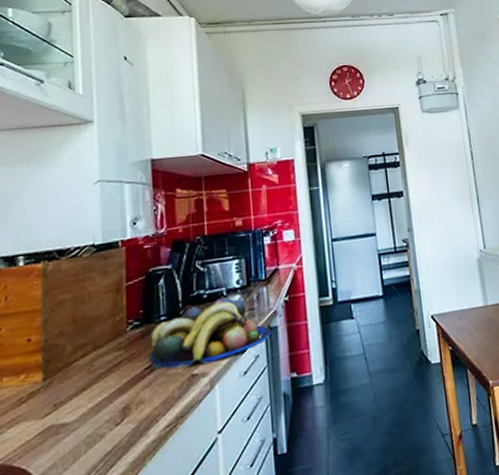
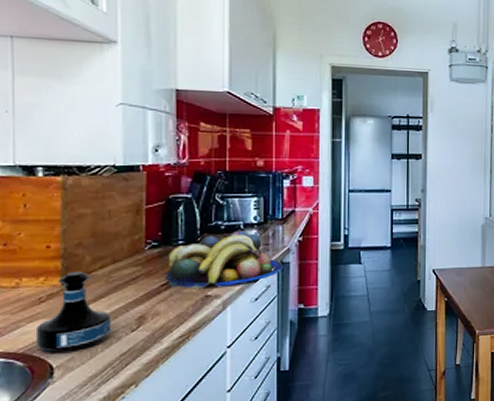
tequila bottle: none [16,363,95,463] -> present [35,271,112,354]

